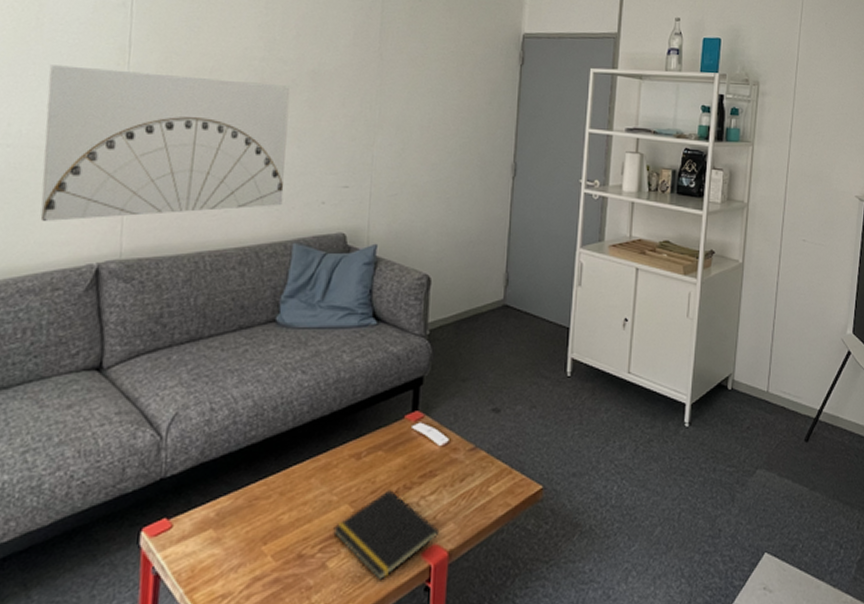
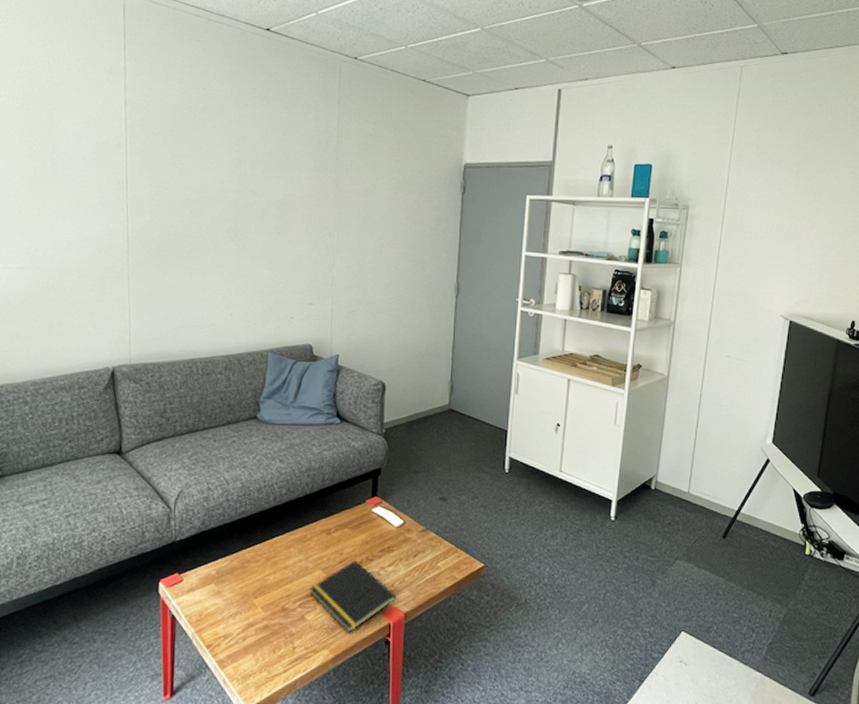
wall art: present [40,65,291,221] -> none [63,199,261,331]

